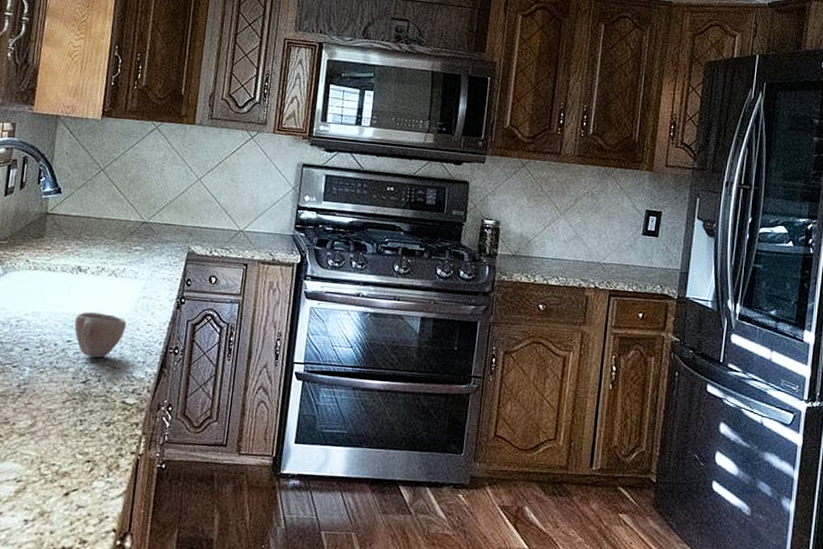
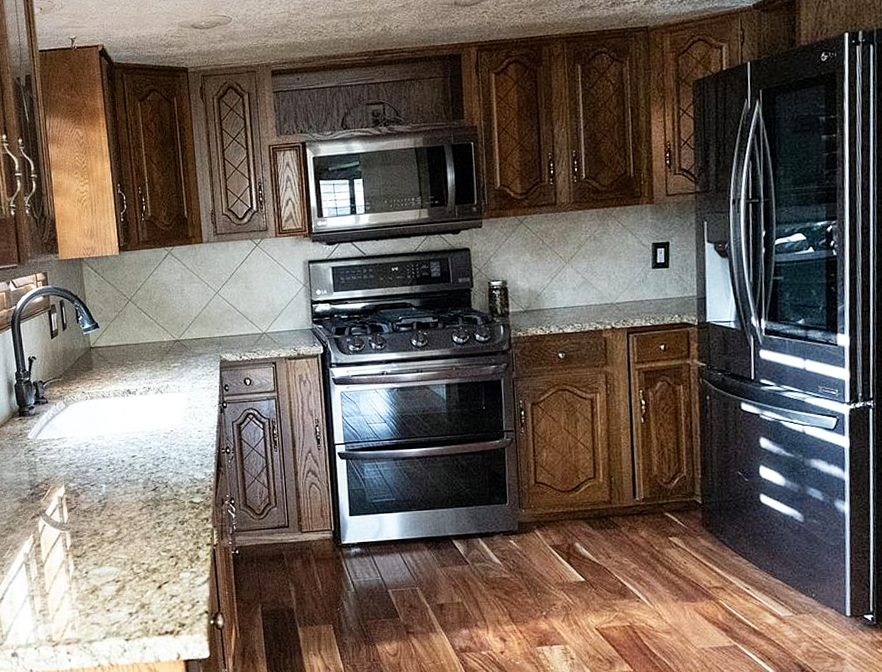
cup: present [74,312,126,358] -> none [135,427,180,468]

